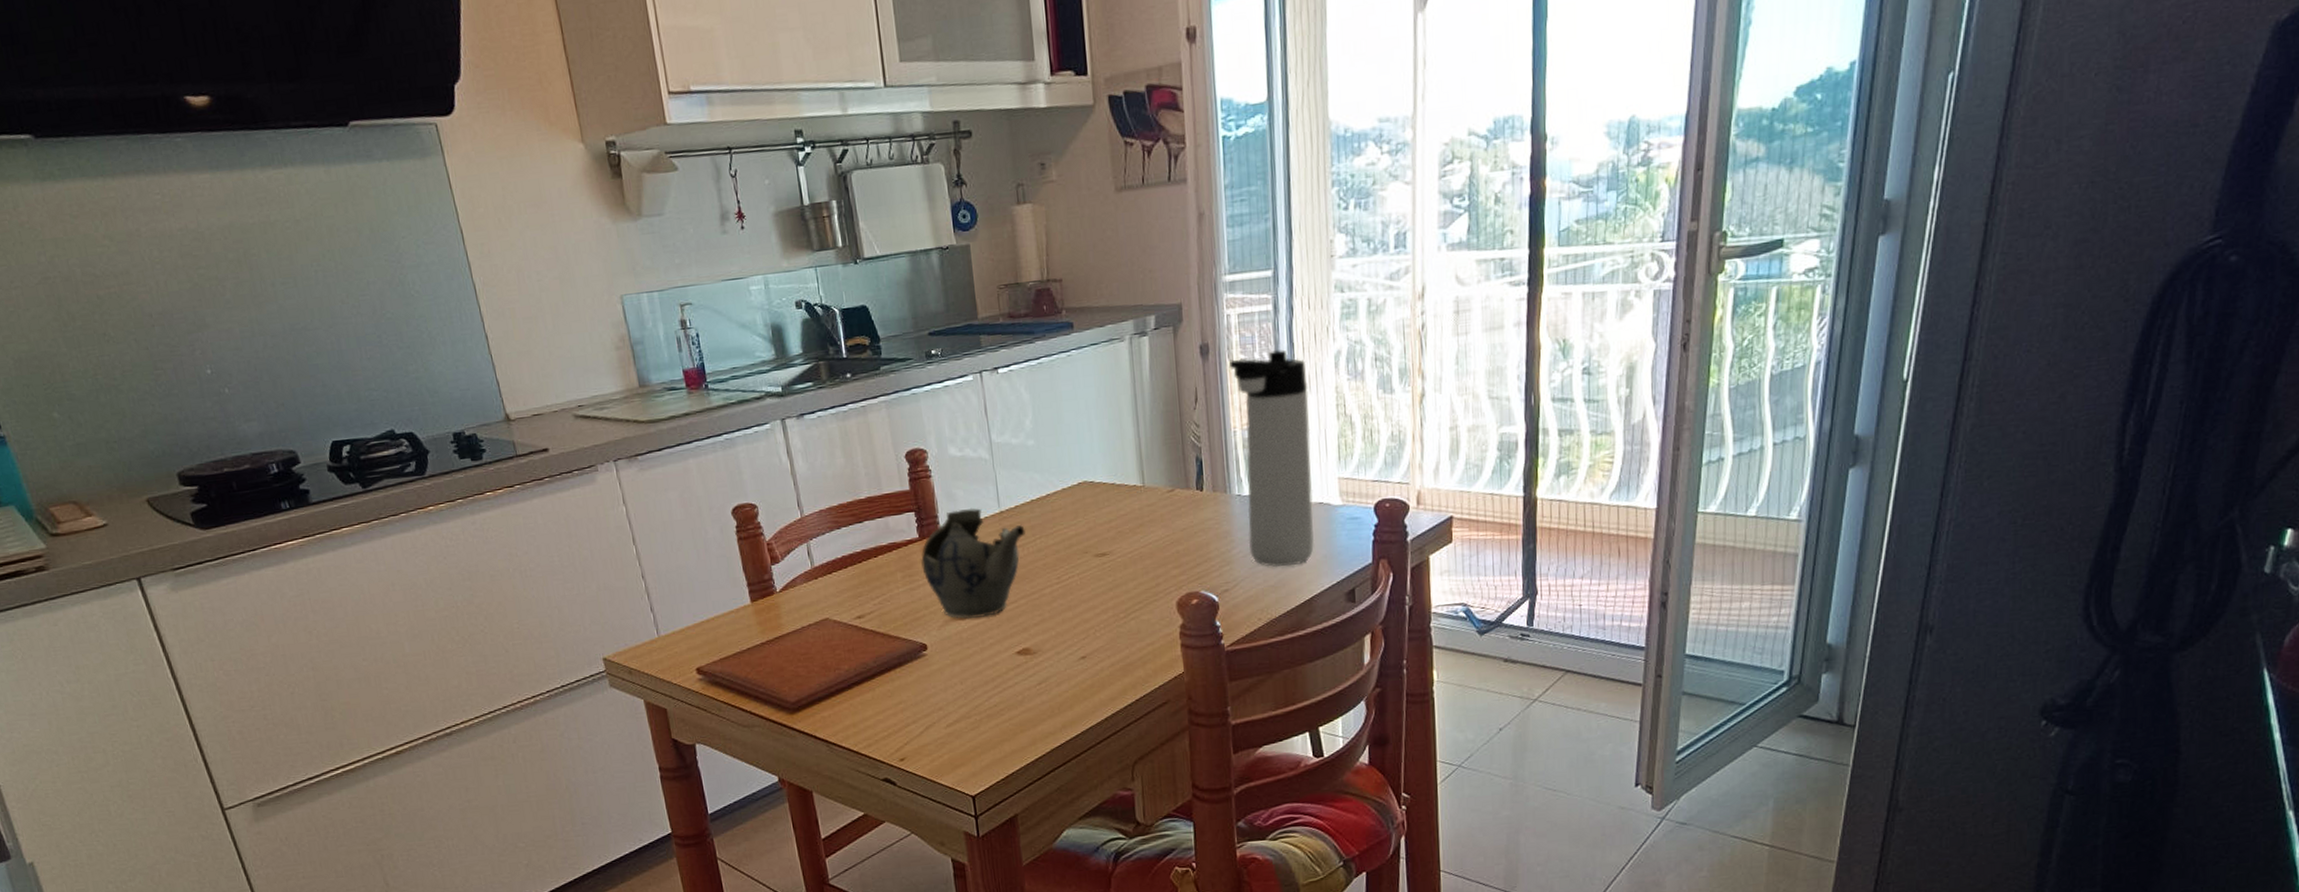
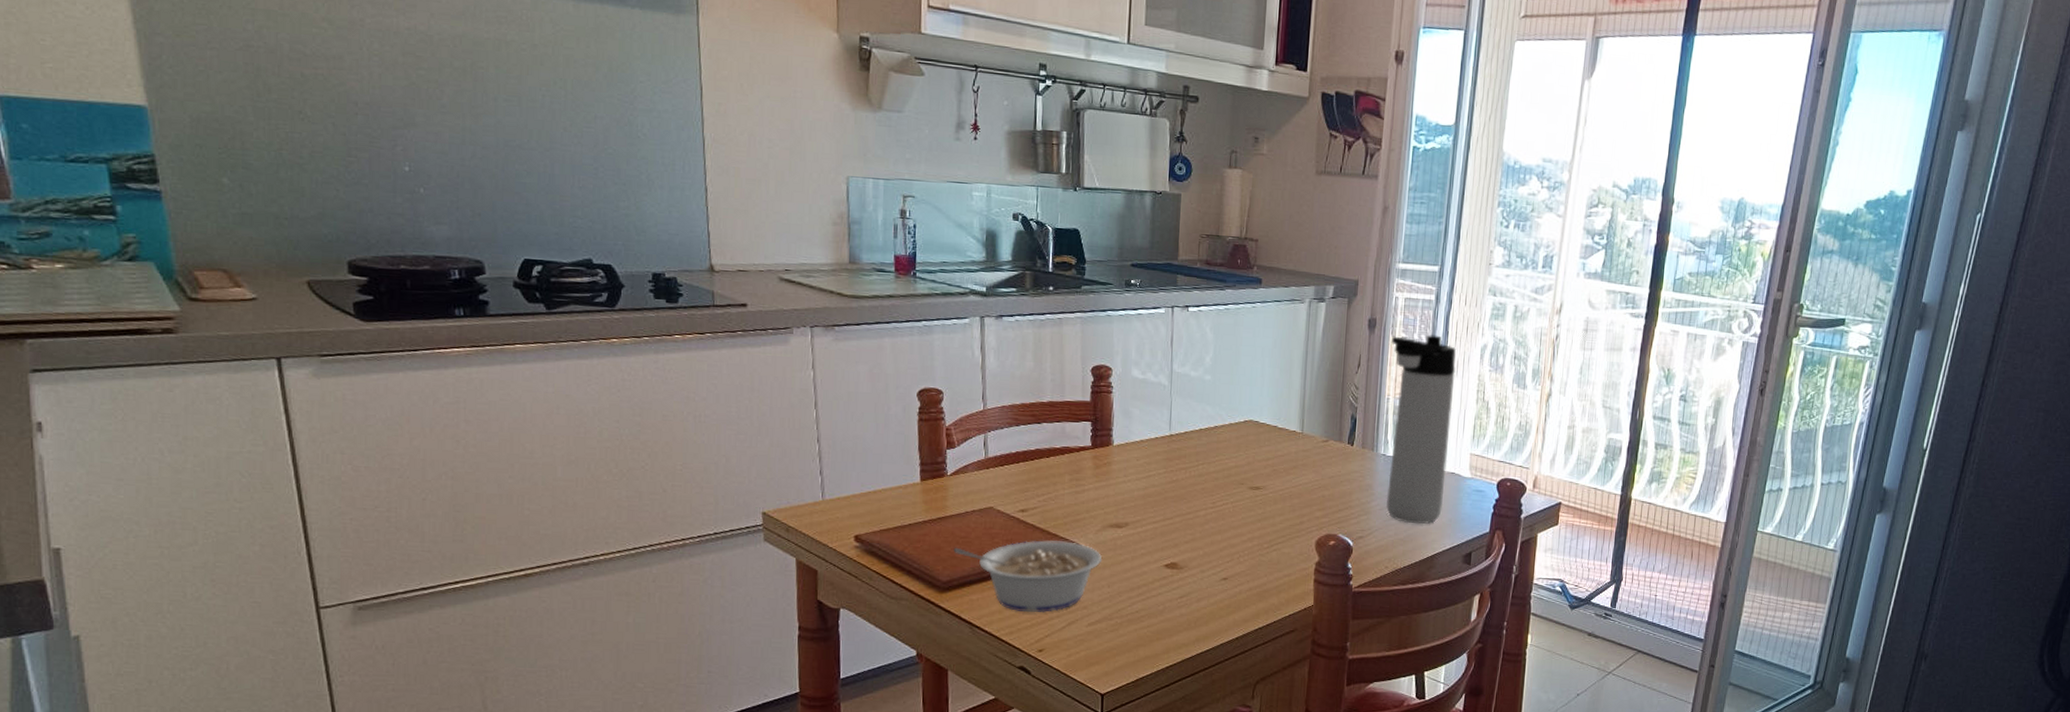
legume: none [796,642,950,723] -> present [953,540,1103,613]
teapot: present [921,507,1025,620] -> none [1089,426,1190,528]

